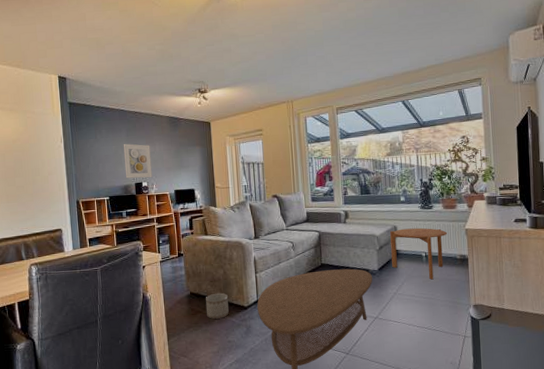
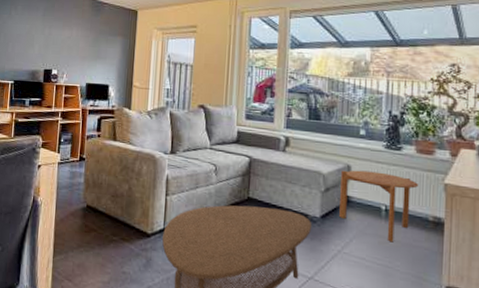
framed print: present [123,144,152,179] -> none [35,24,67,66]
planter: present [205,293,229,319] -> none [102,211,129,243]

